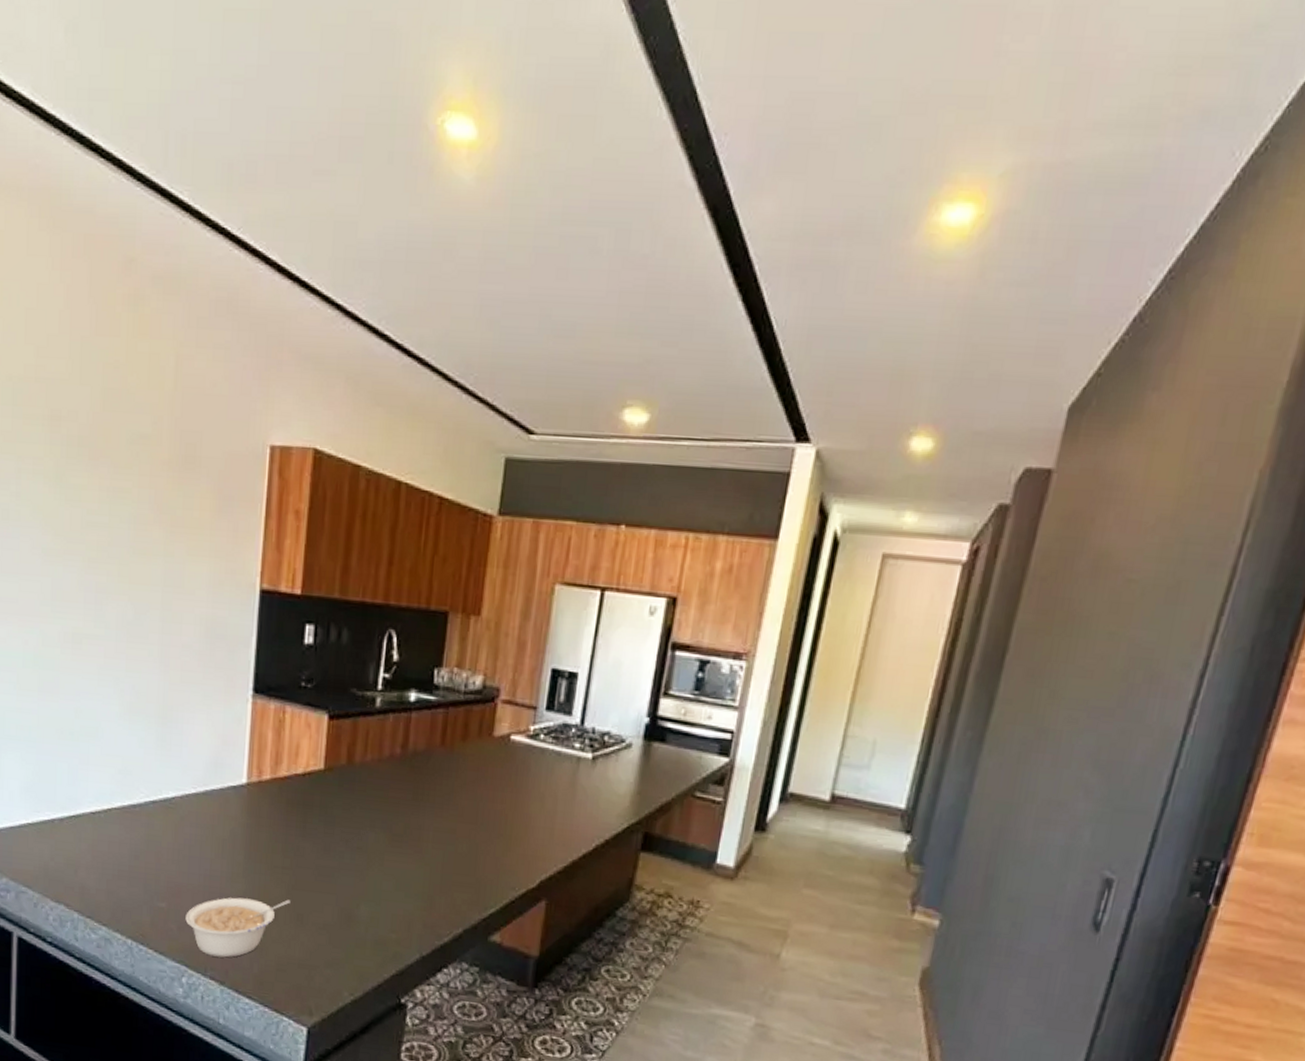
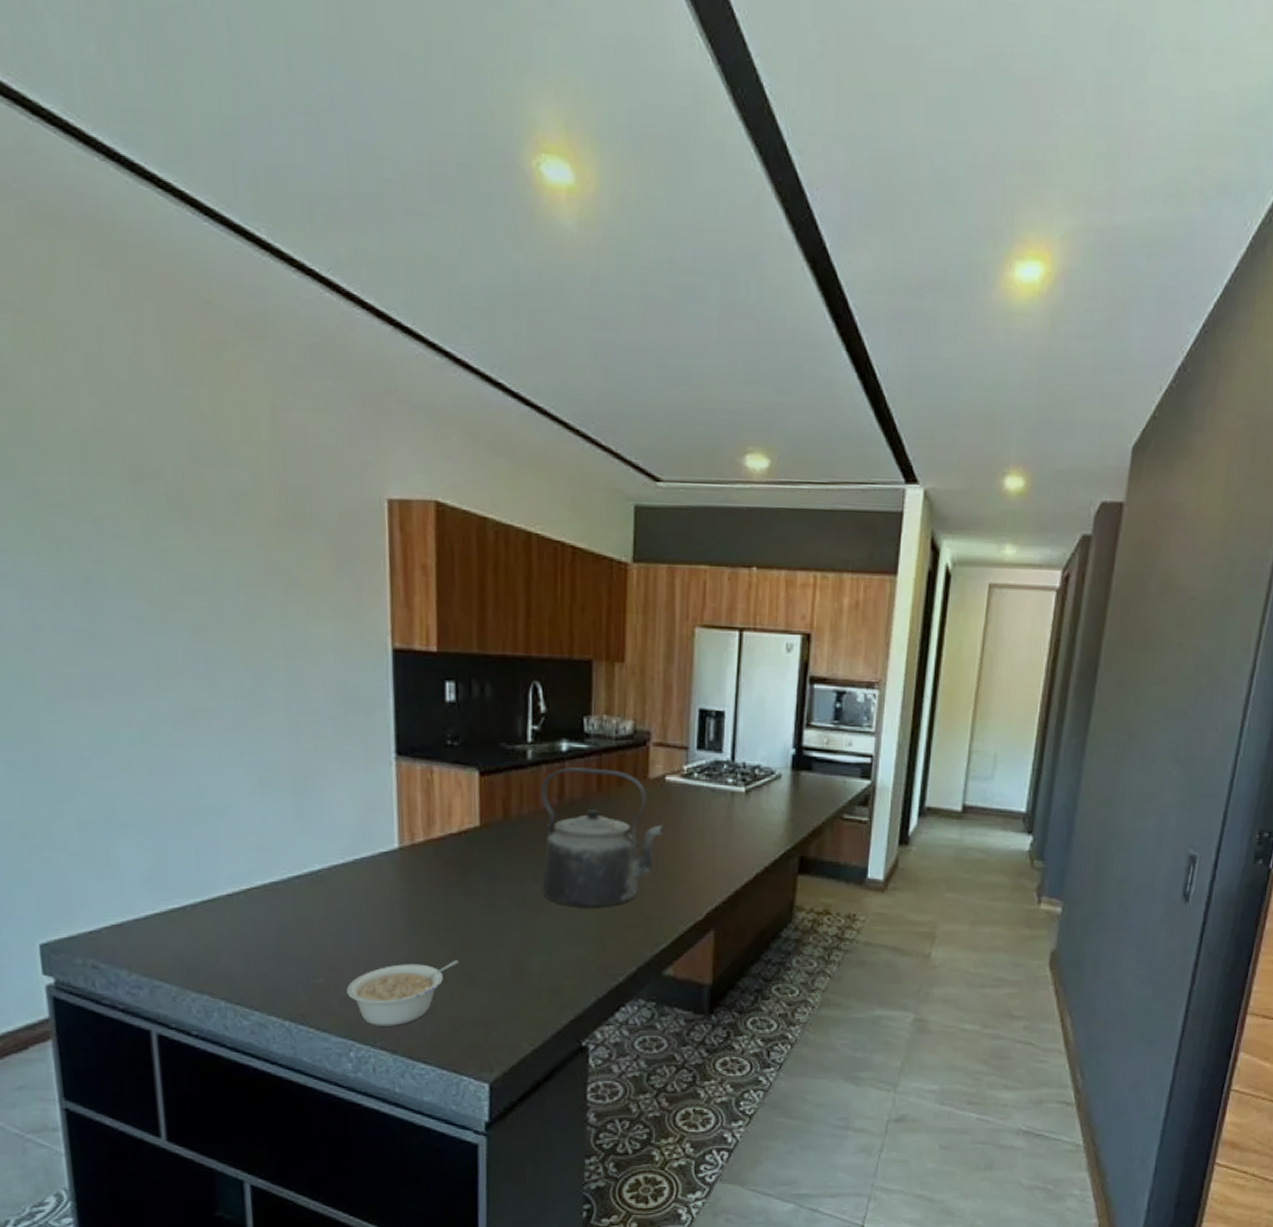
kettle: none [377,718,503,863] -> present [540,767,663,908]

